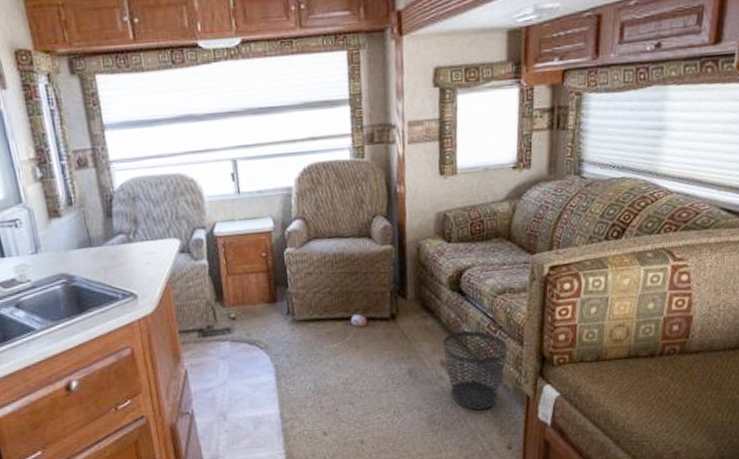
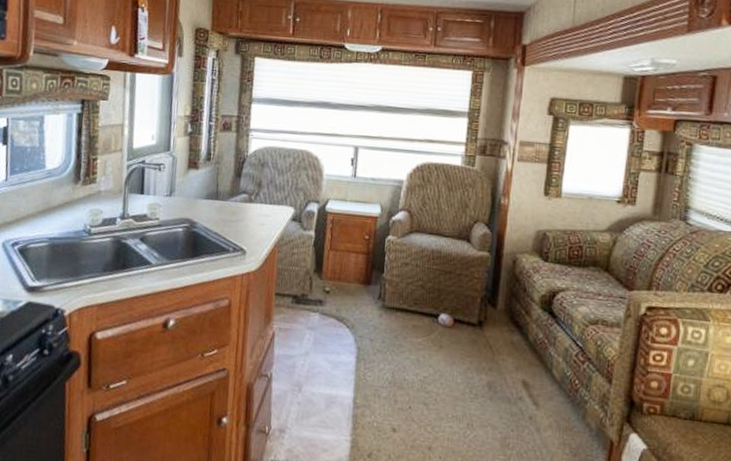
wastebasket: present [442,330,508,410] -> none [526,353,595,445]

